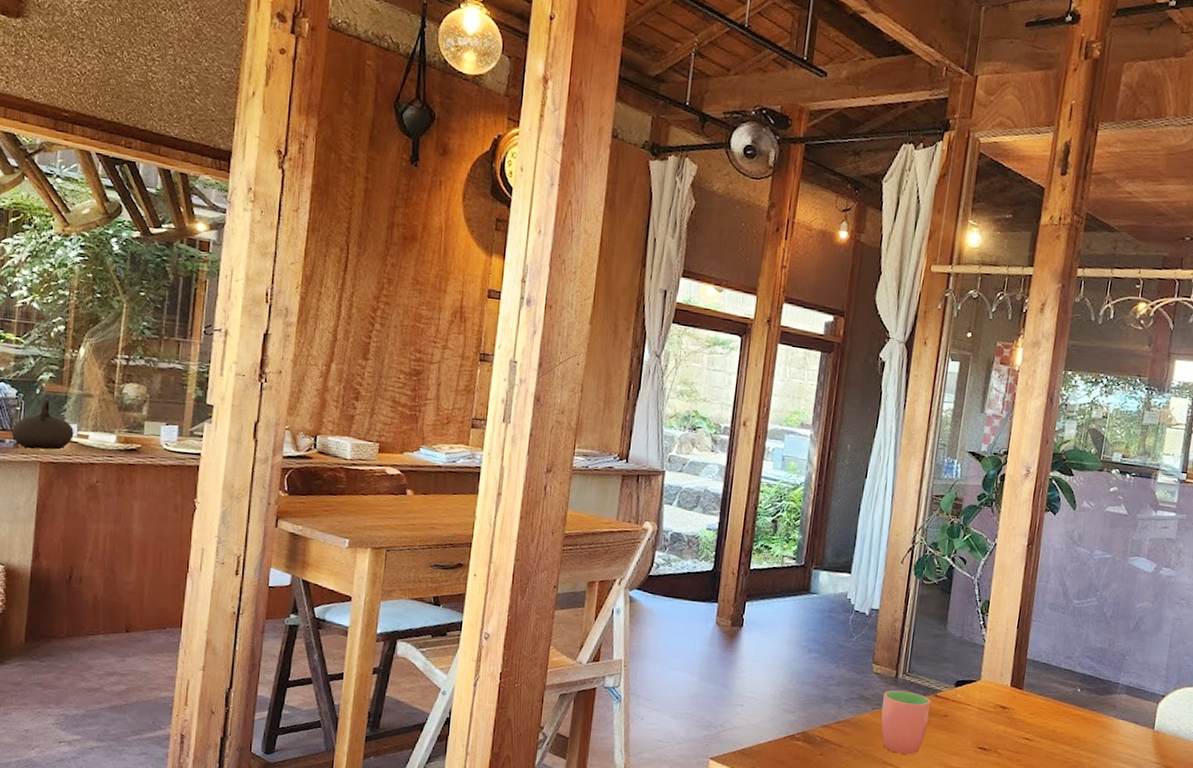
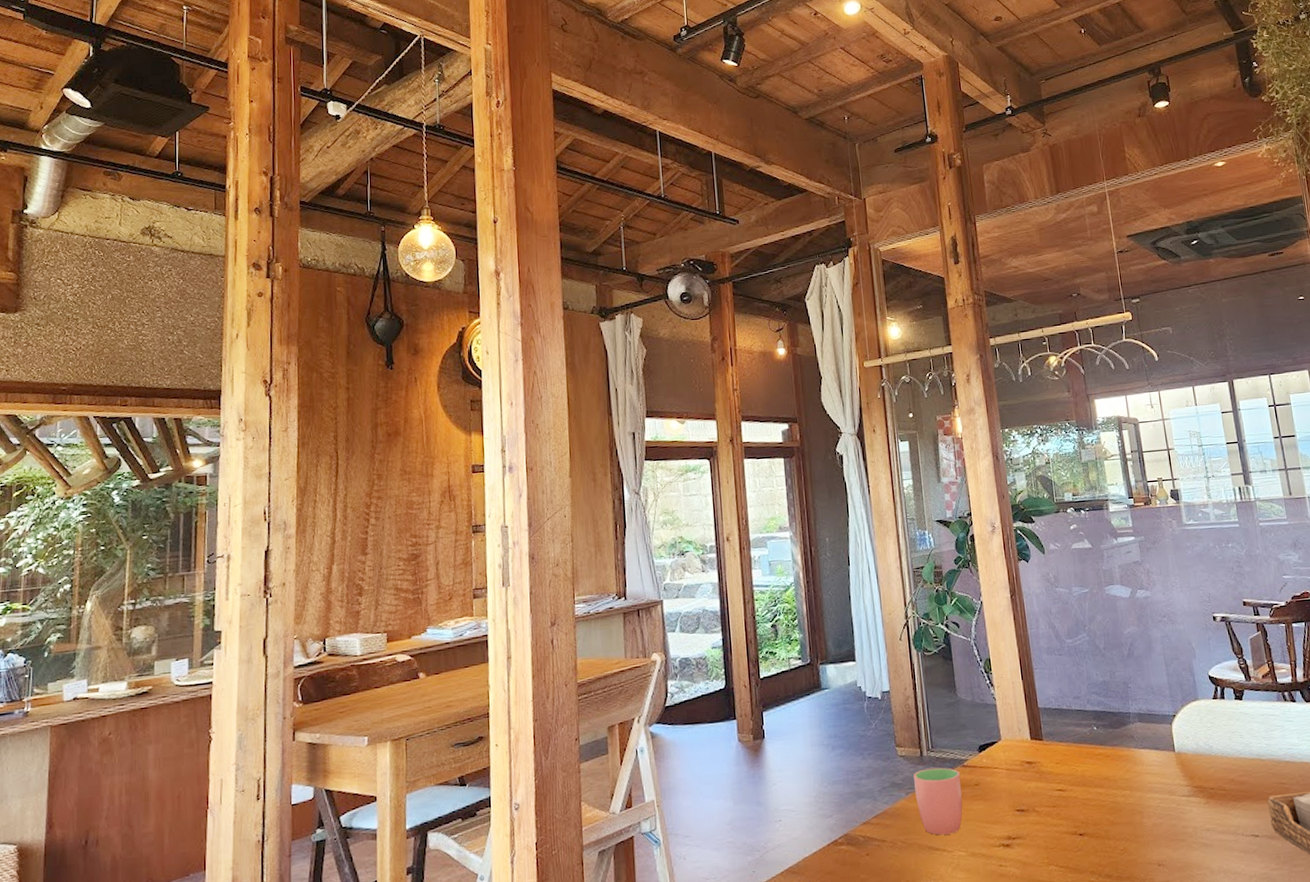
teapot: present [11,398,74,451] -> none [20,659,84,715]

